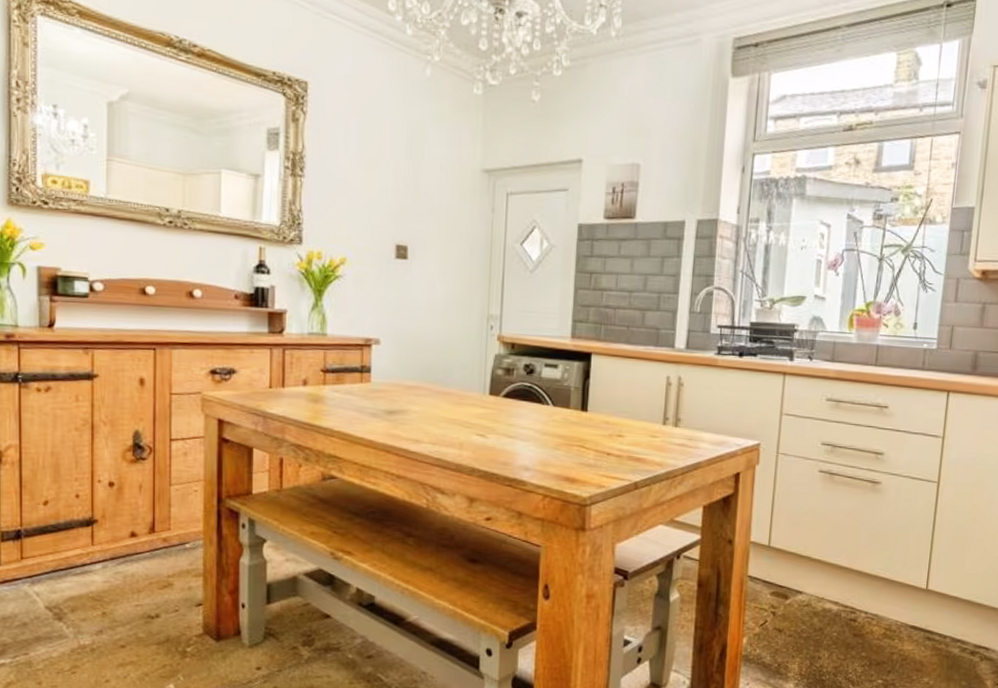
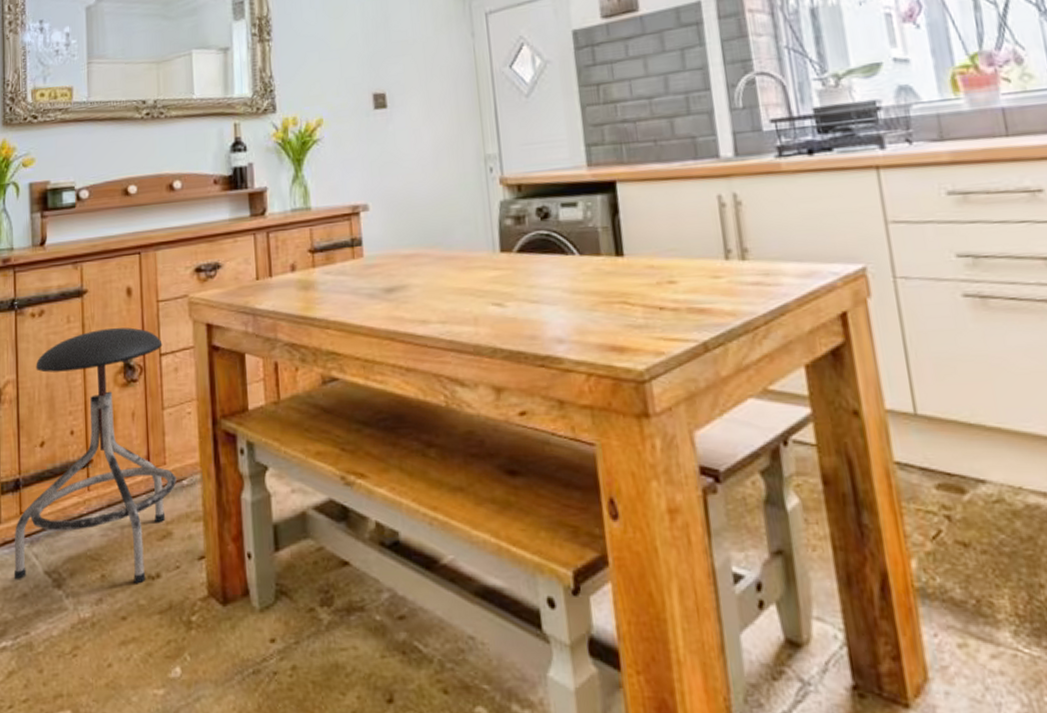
stool: none [13,411,180,621] -> present [13,327,176,584]

